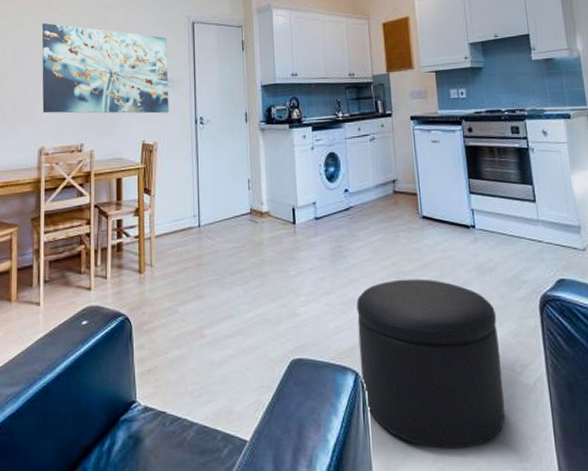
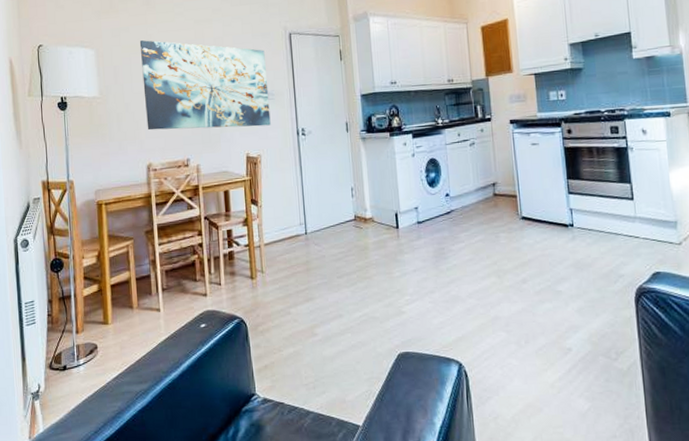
ottoman: present [356,278,505,449] -> none [459,276,600,428]

